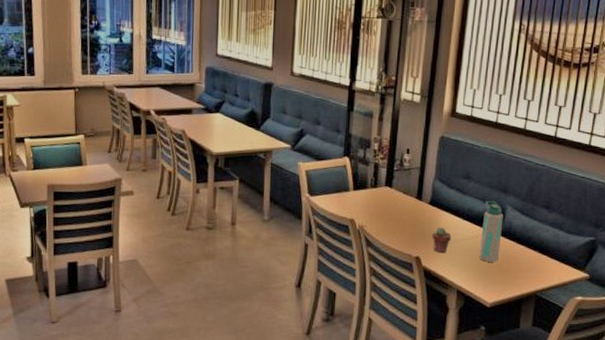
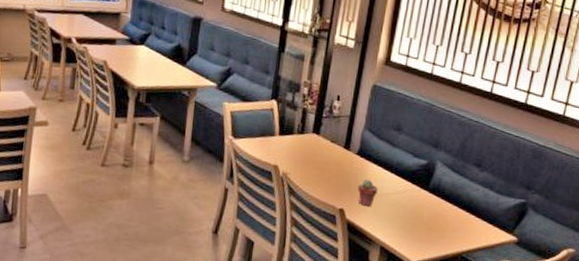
water bottle: present [479,200,503,262] -> none [405,154,433,220]

